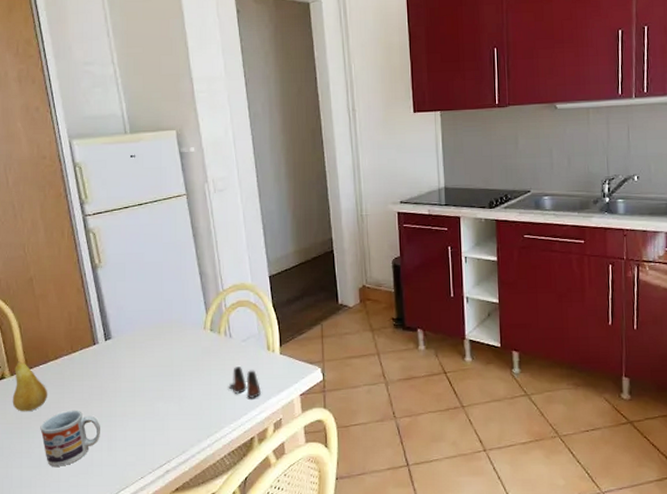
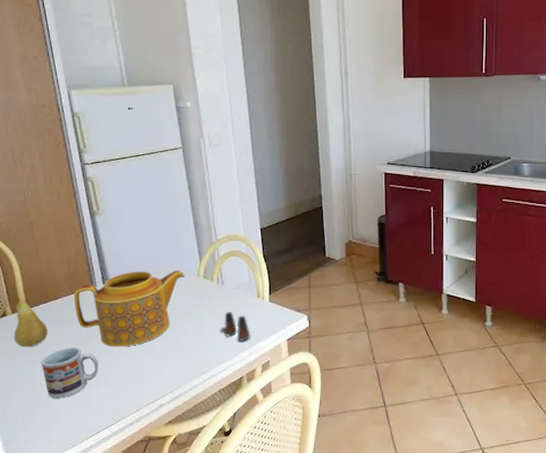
teapot: none [74,323,192,409] -> present [73,270,186,347]

